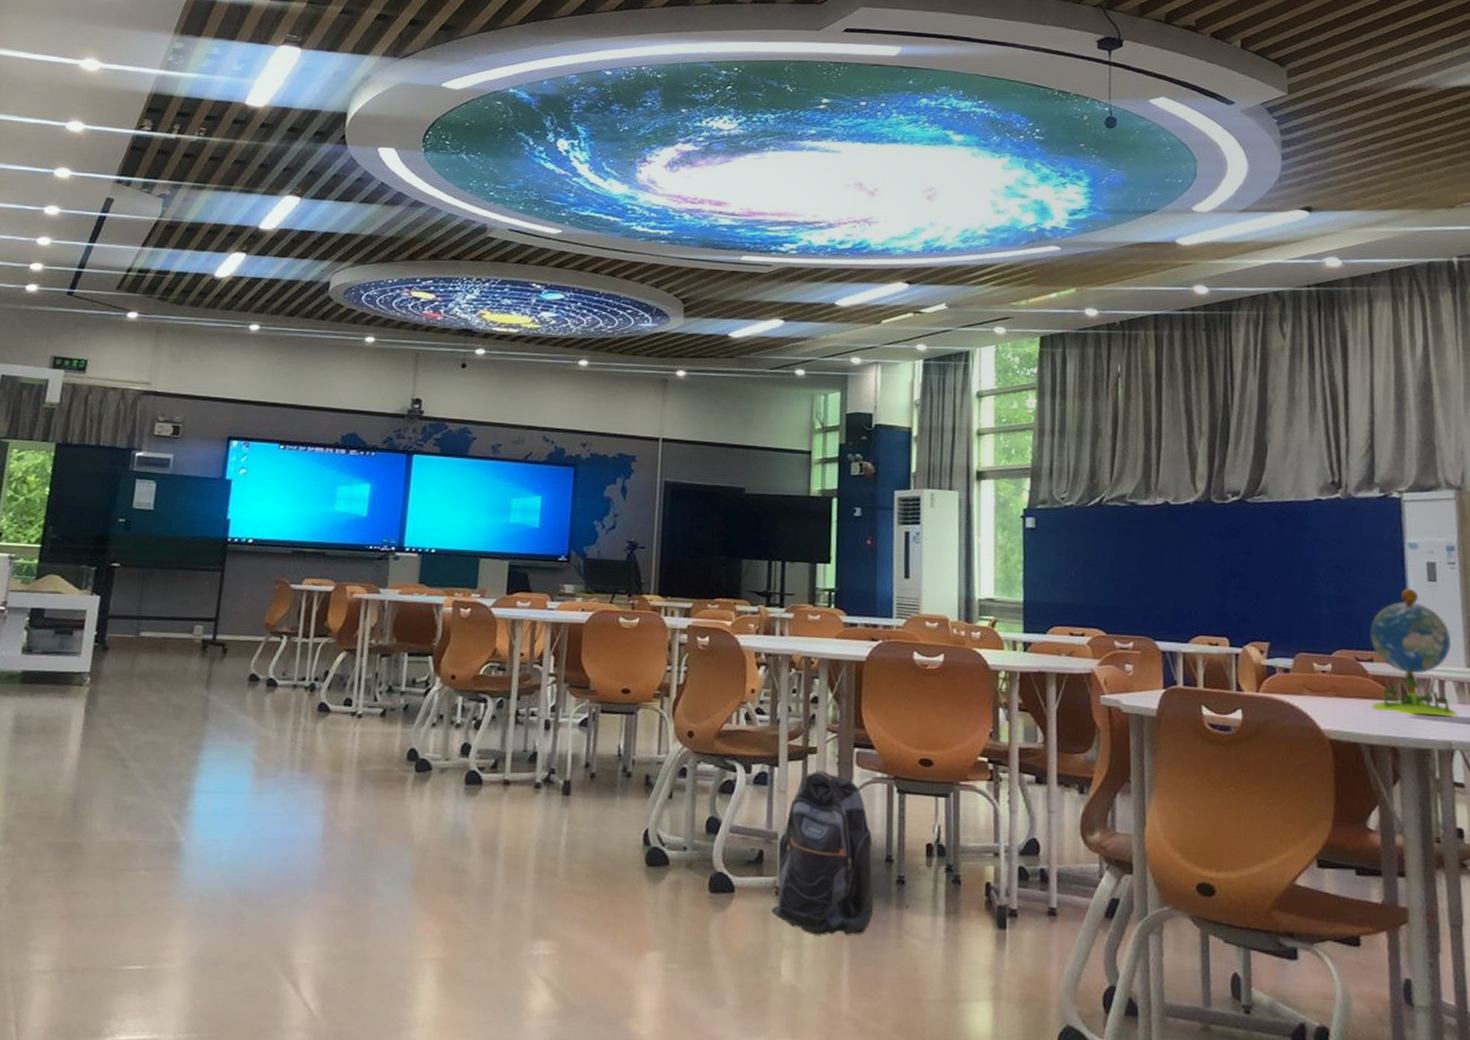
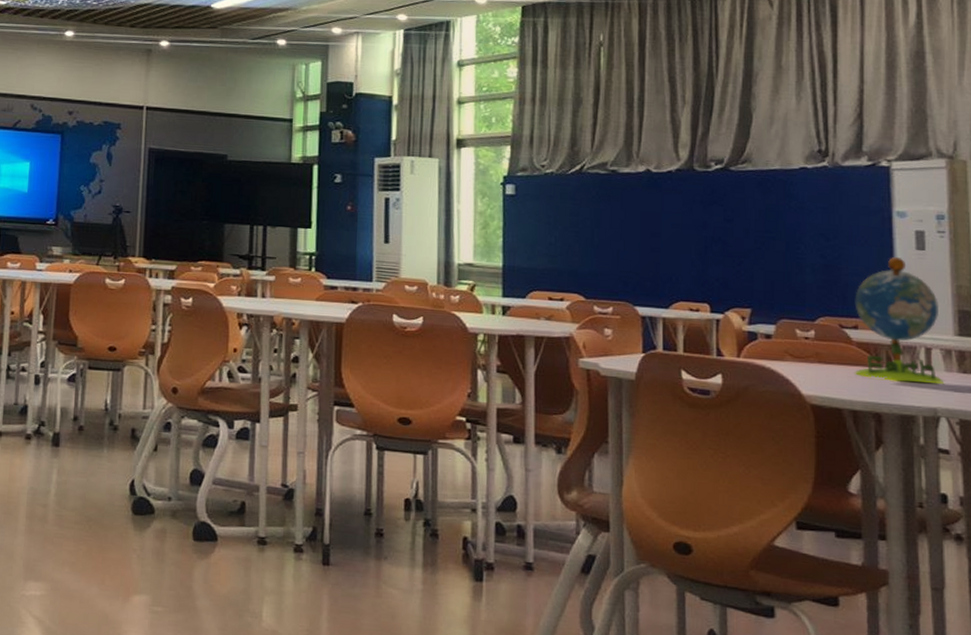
backpack: present [771,770,874,935] -> none [253,427,353,584]

